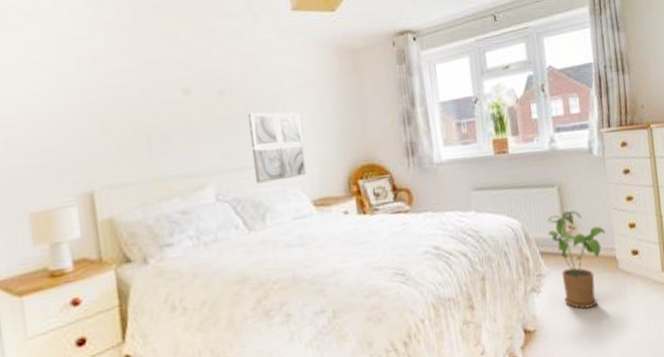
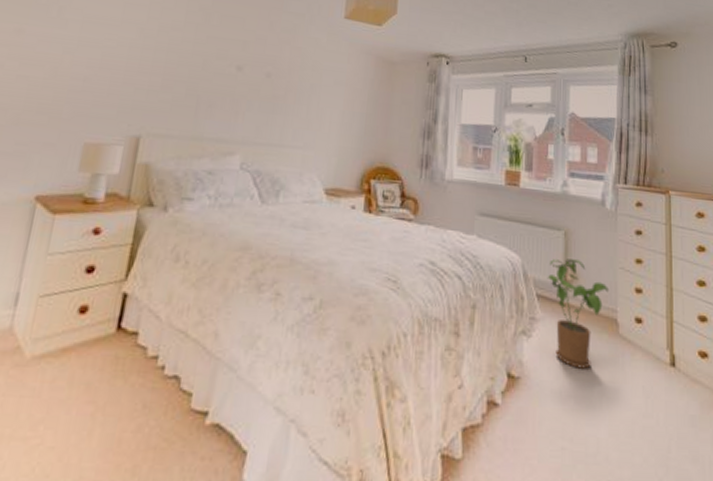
wall art: present [247,112,307,184] -> none [278,98,331,164]

